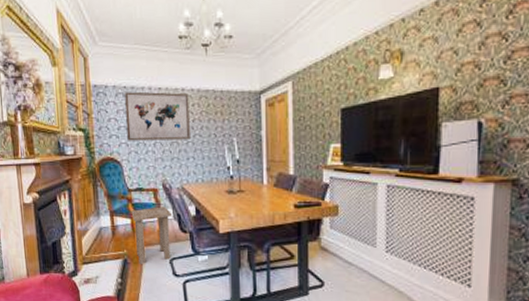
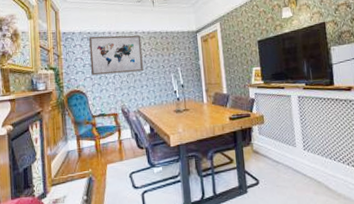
side table: present [131,206,172,265] -> none [95,128,130,182]

